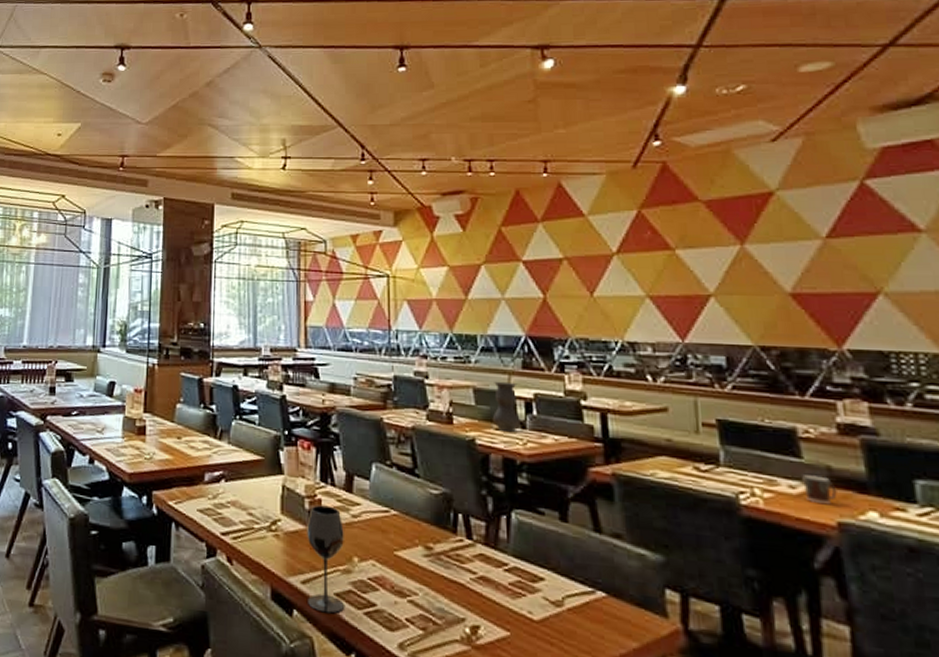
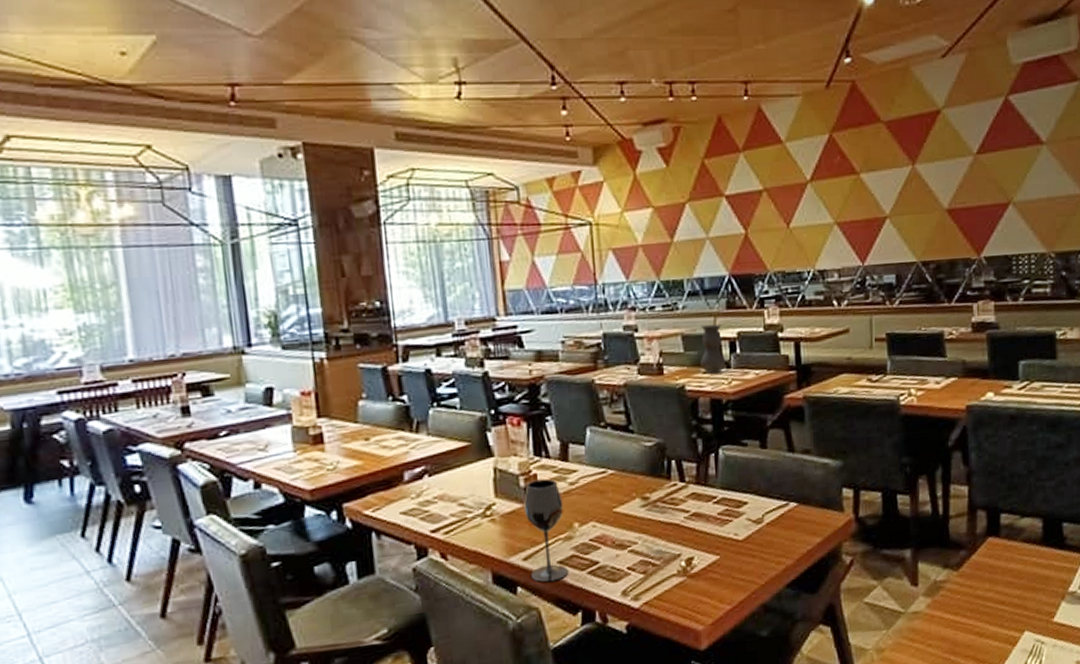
mug: present [802,475,837,505] -> none [945,370,968,393]

